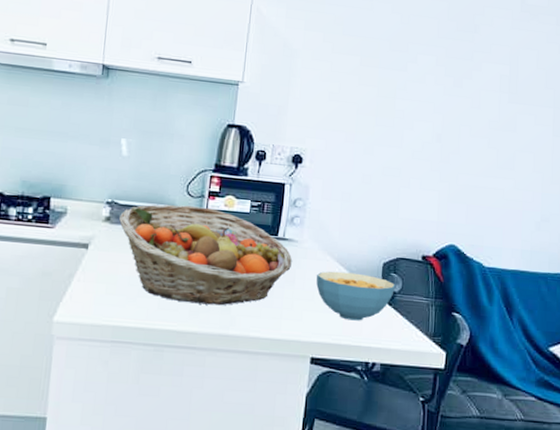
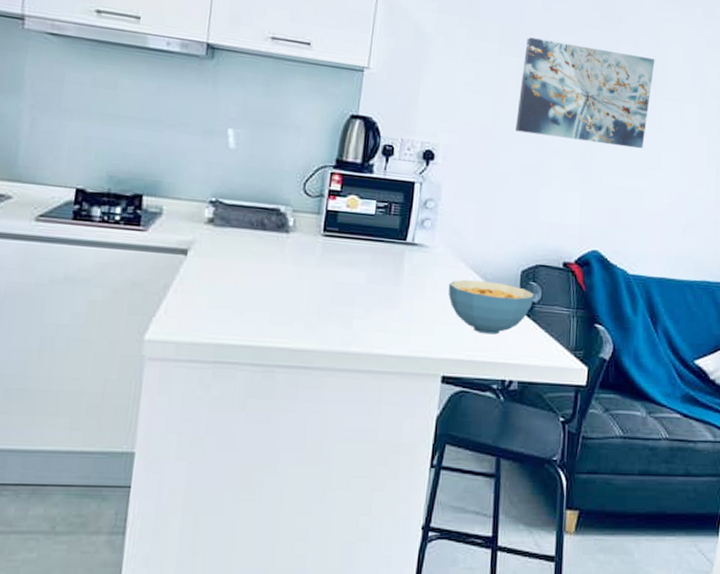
fruit basket: present [119,204,293,306] -> none [224,204,423,319]
wall art: none [377,49,509,150] -> present [516,37,655,149]

